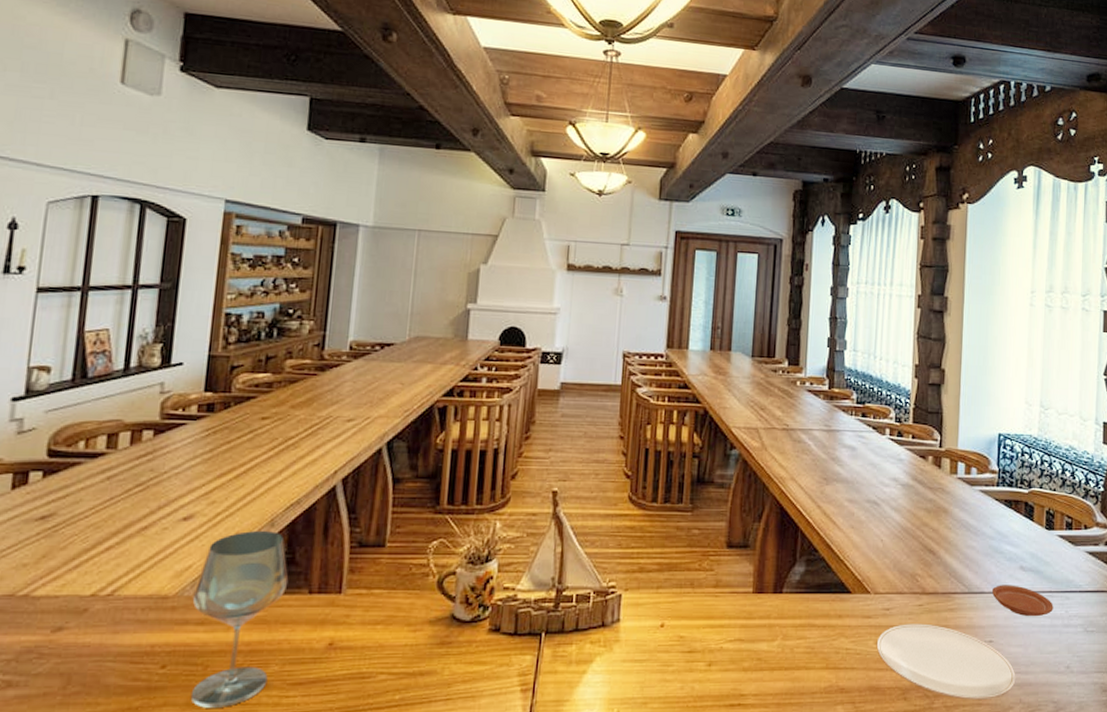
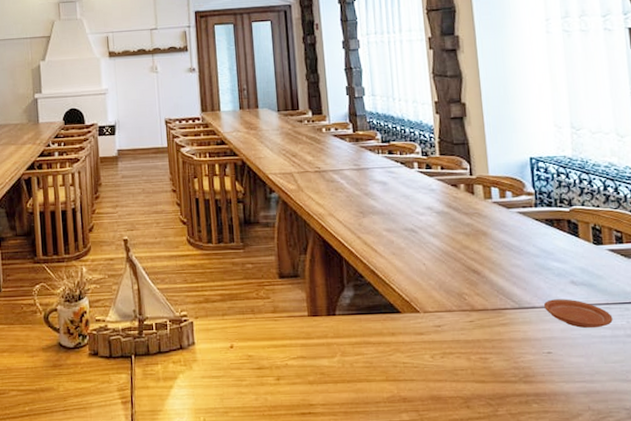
plate: present [876,623,1016,700] -> none [432,338,581,408]

